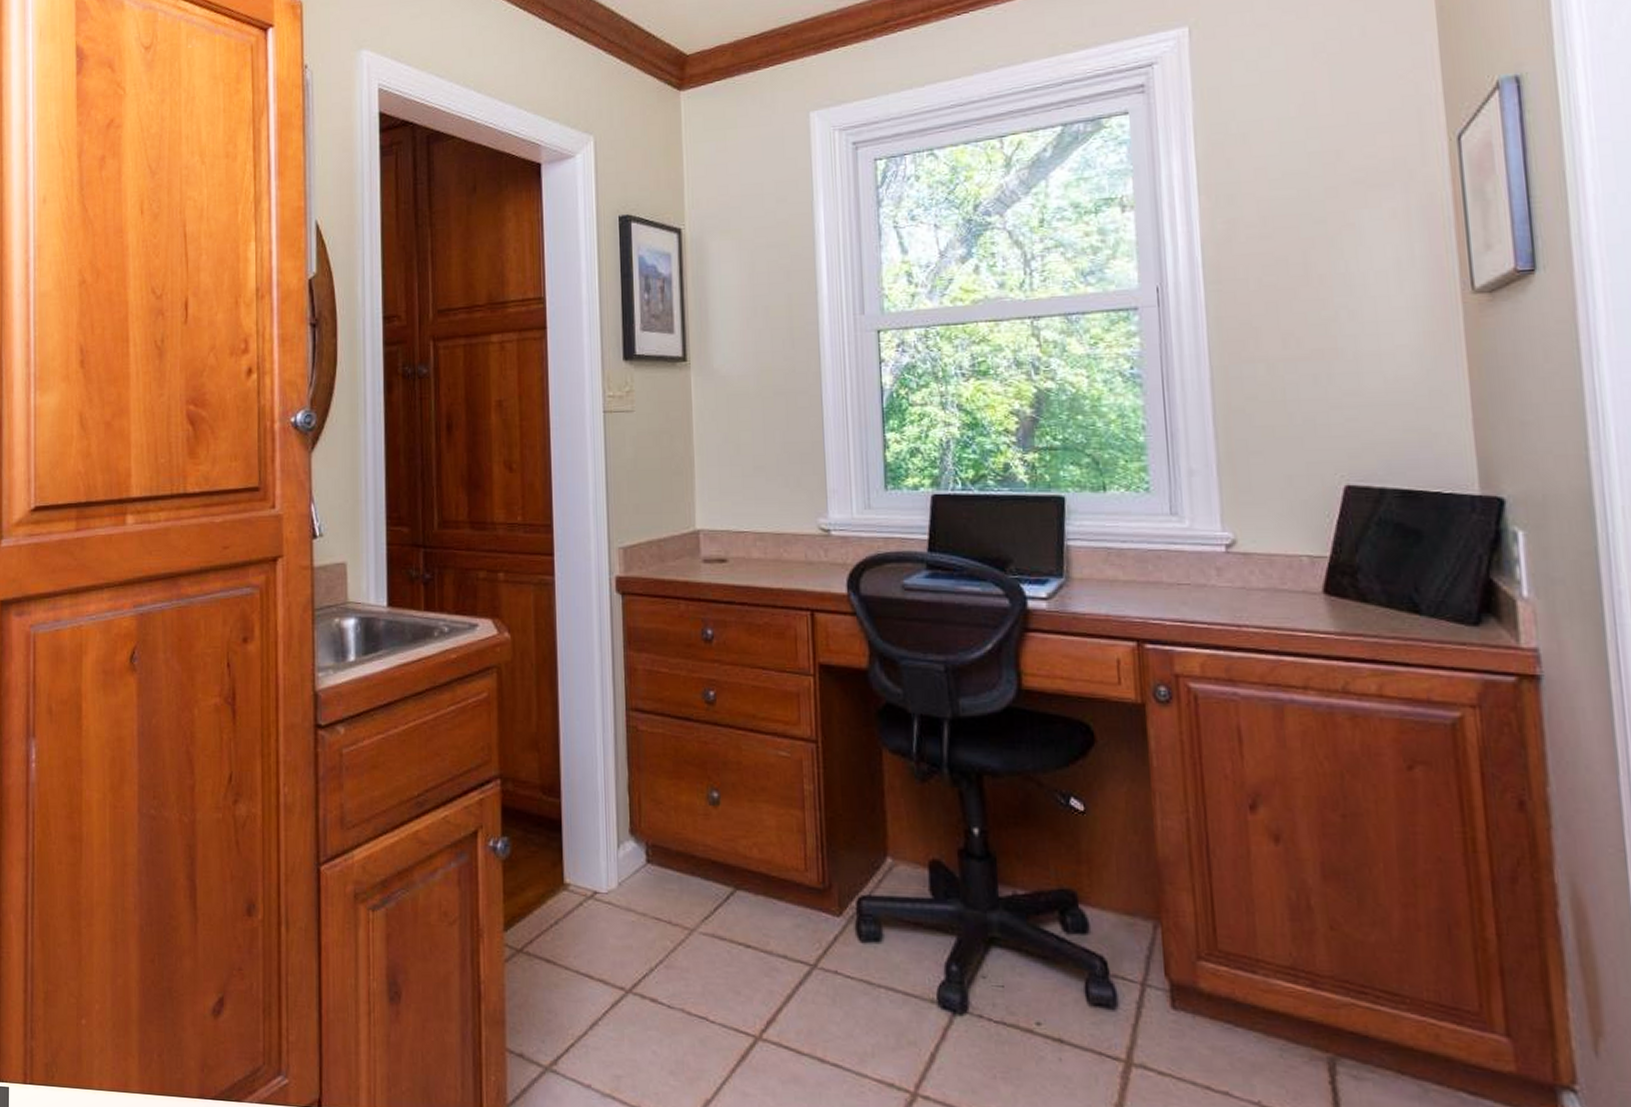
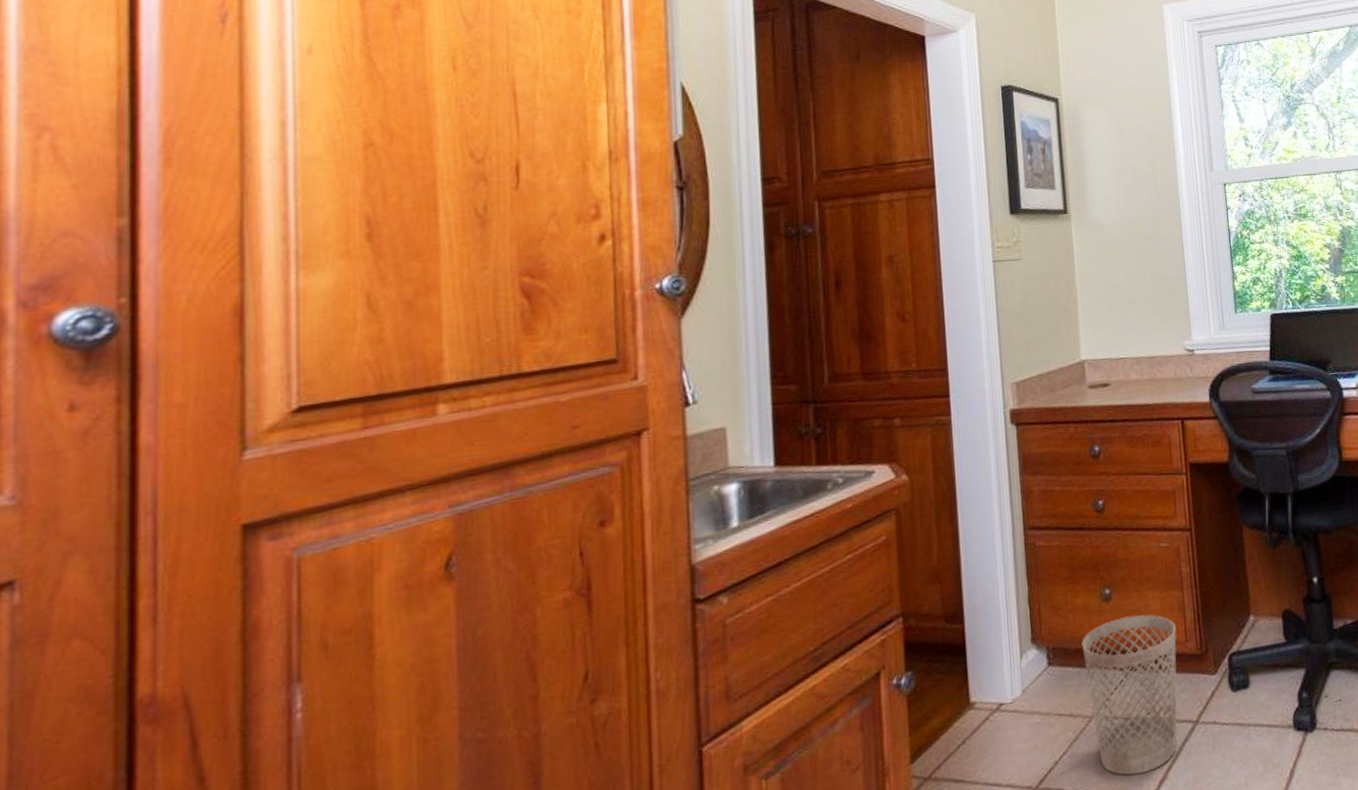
wastebasket: none [684,827,794,1009] -> present [1082,614,1177,776]

